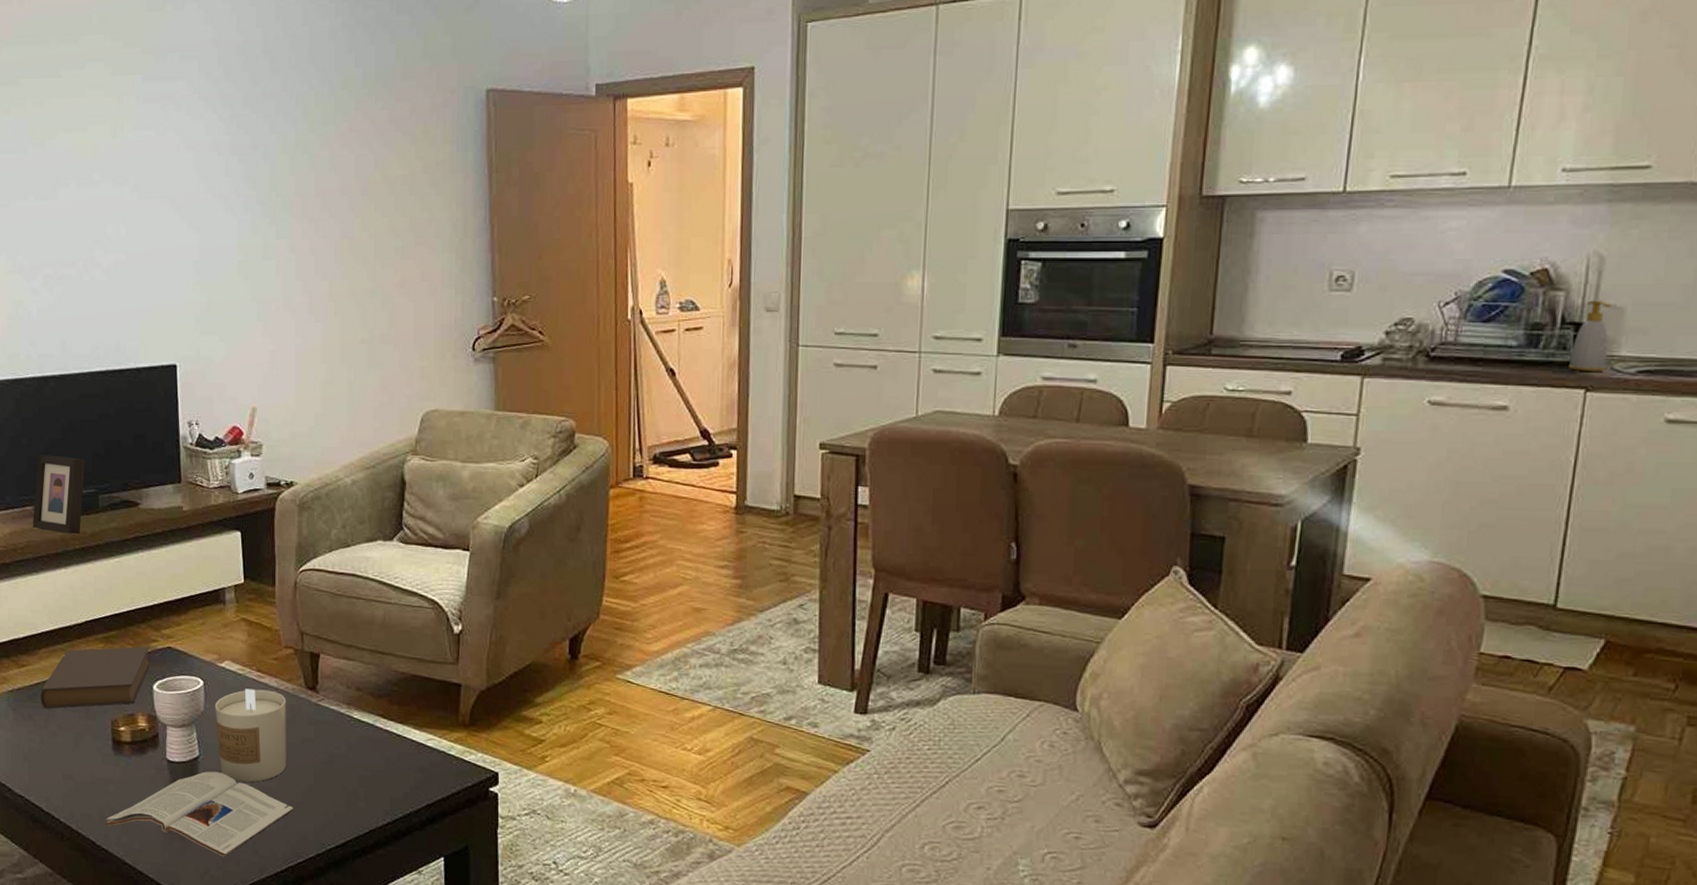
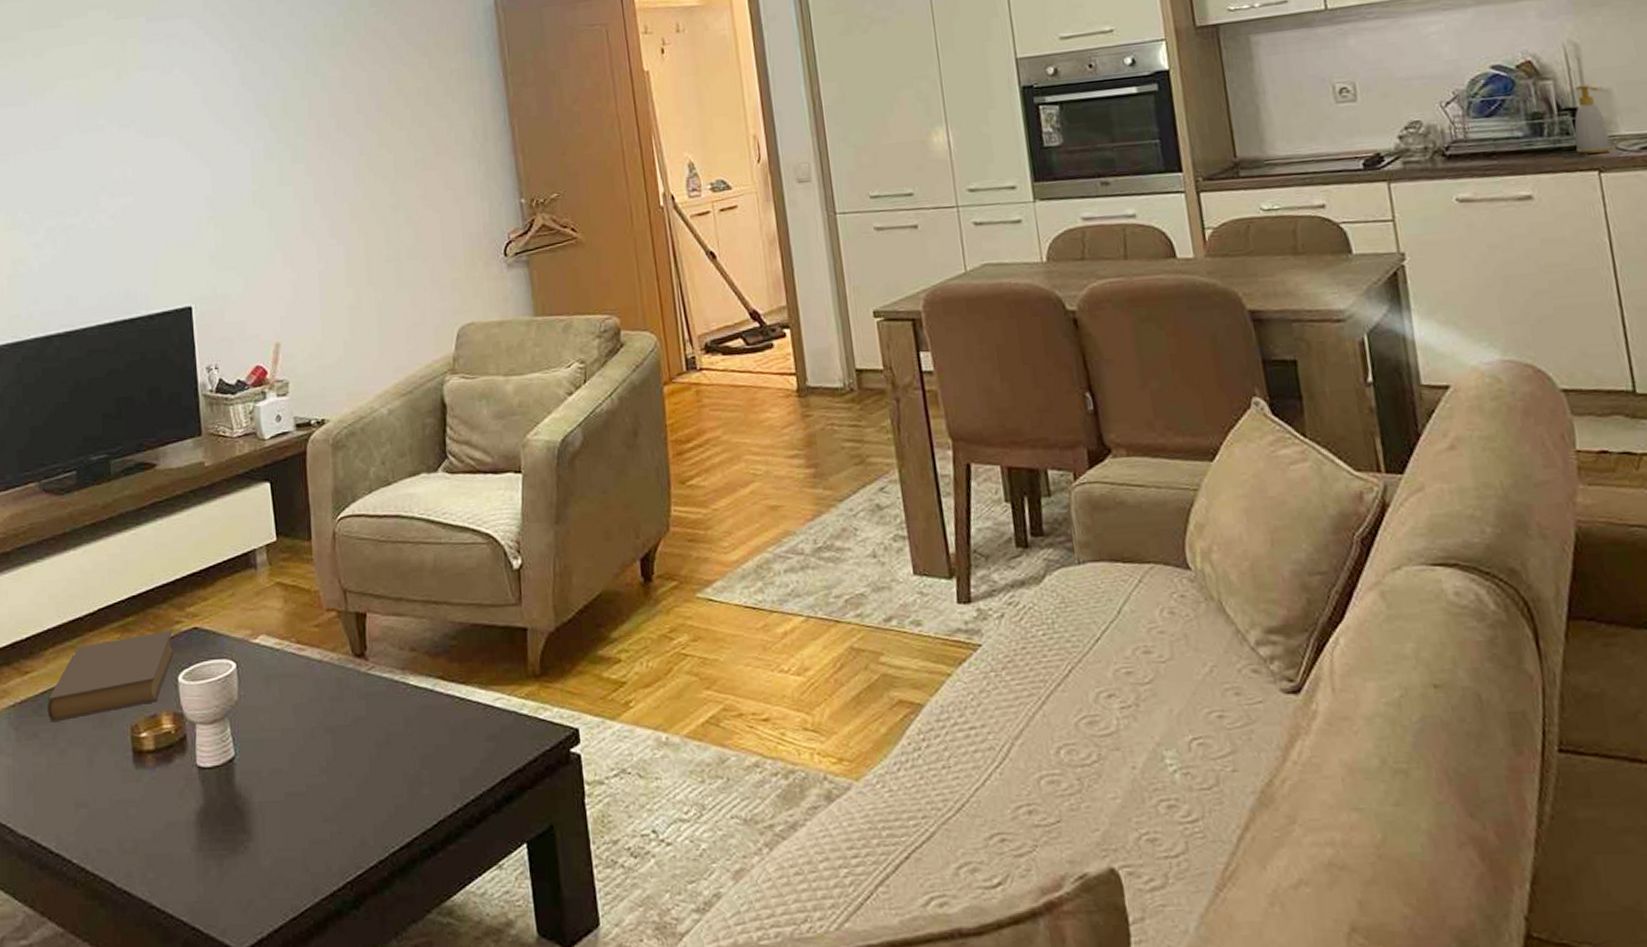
picture frame: present [33,455,86,535] -> none [36,421,95,510]
magazine: present [105,771,294,857] -> none [127,773,349,881]
candle: present [214,688,287,783] -> none [250,664,338,782]

